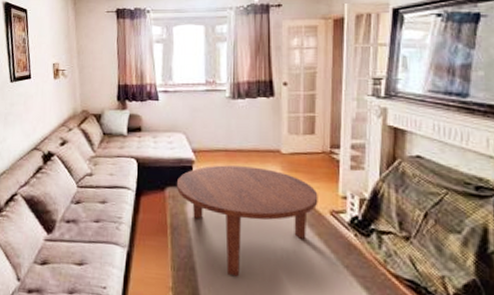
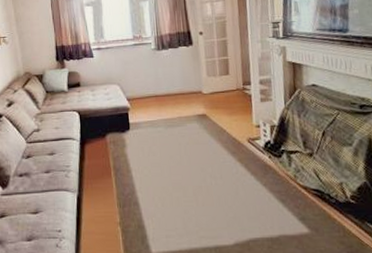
coffee table: present [176,165,318,277] -> none [115,108,237,206]

